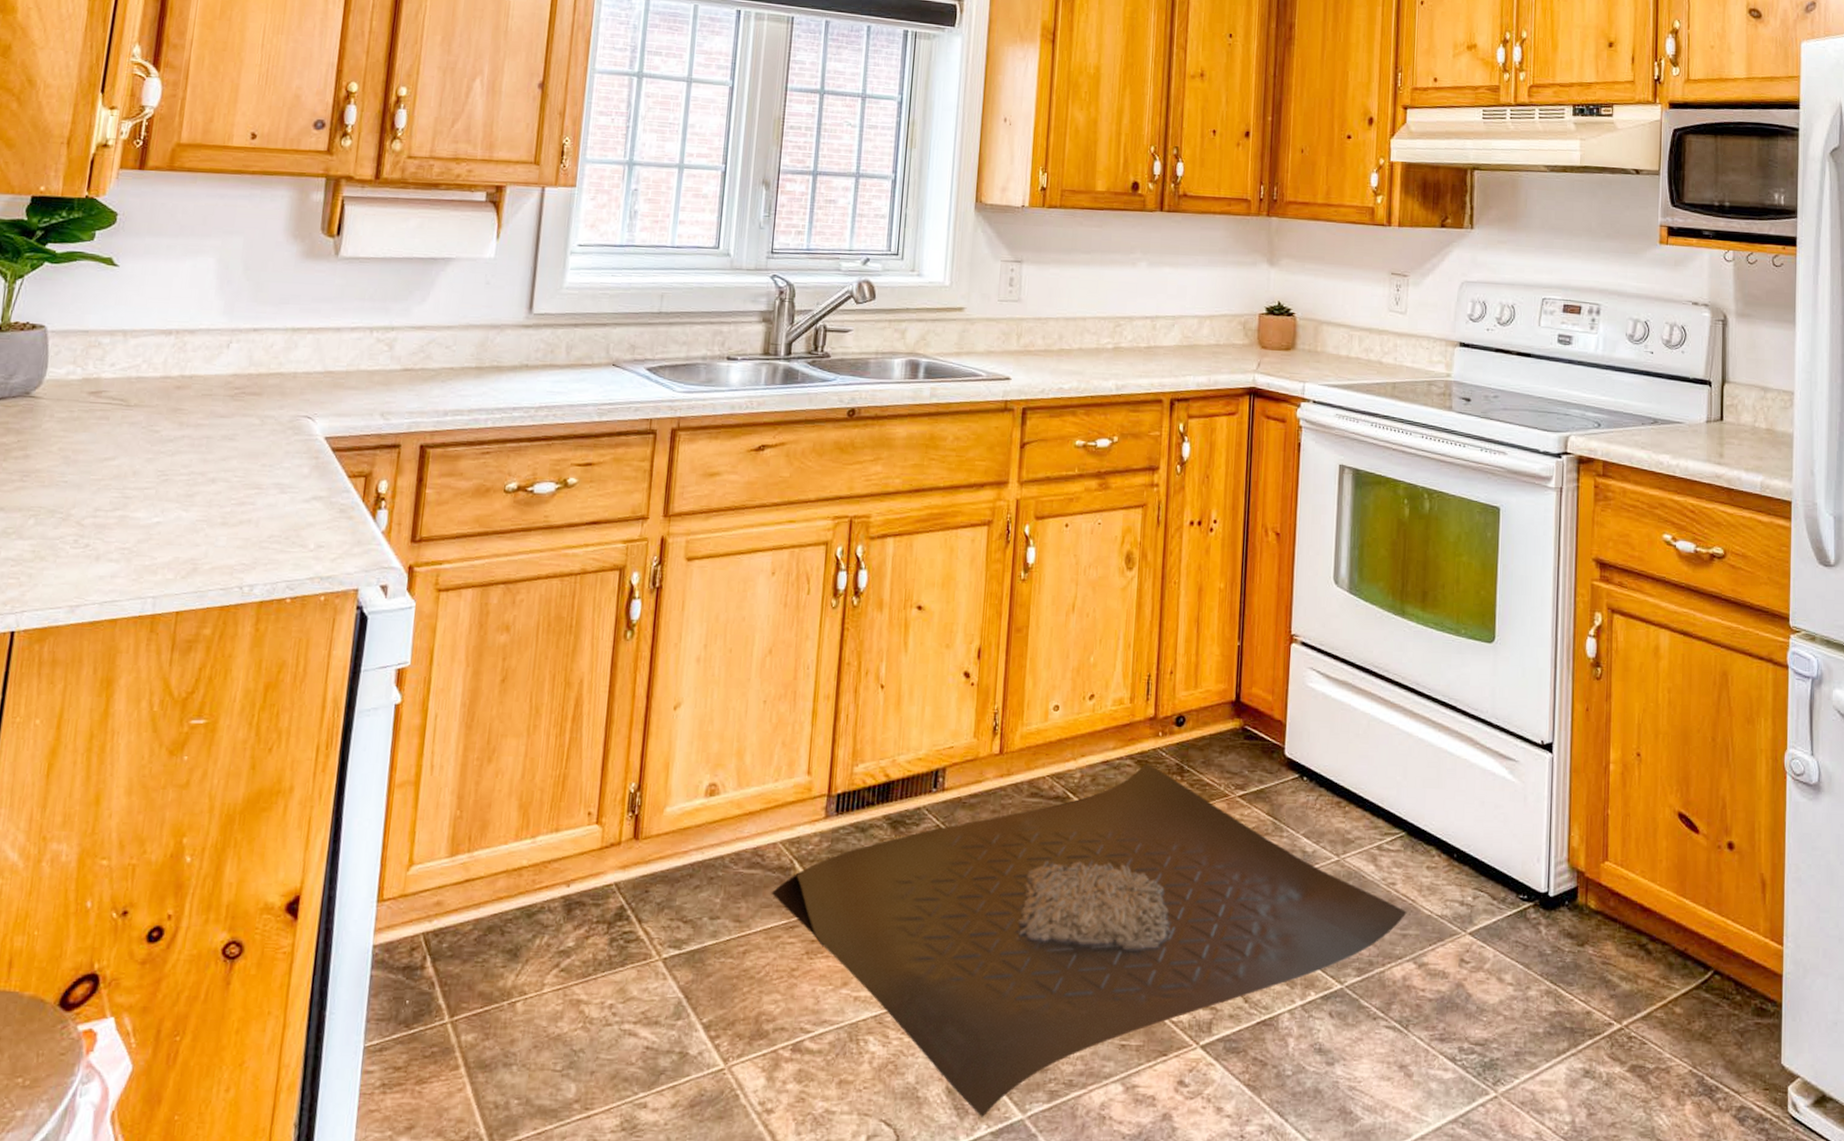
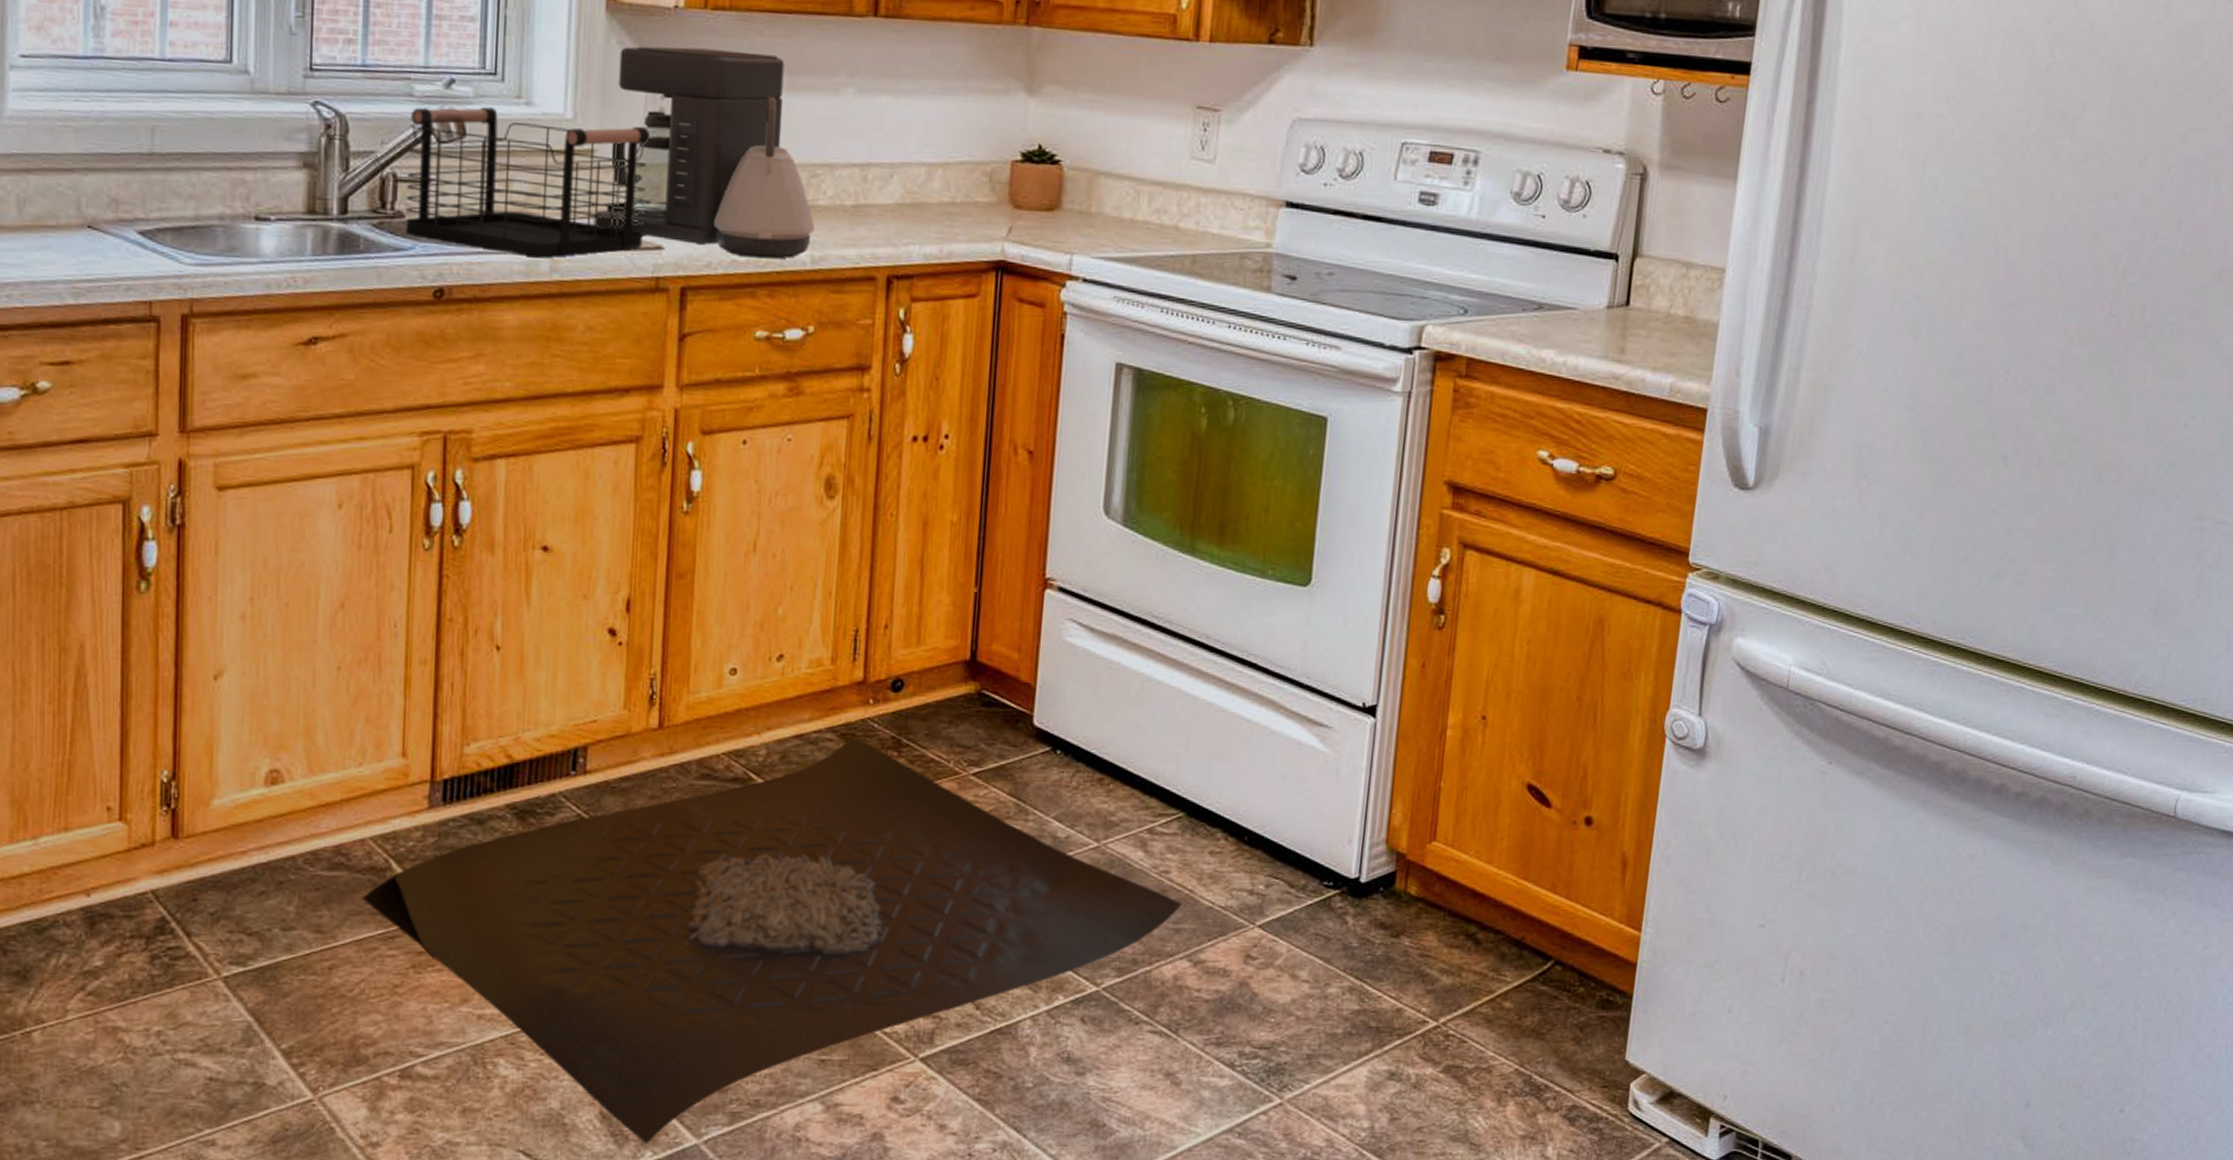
dish rack: none [830,277,1003,386] -> present [405,106,650,257]
coffee maker: none [962,234,1098,377] -> present [593,46,784,245]
kettle: none [1047,268,1118,387] -> present [714,96,814,259]

